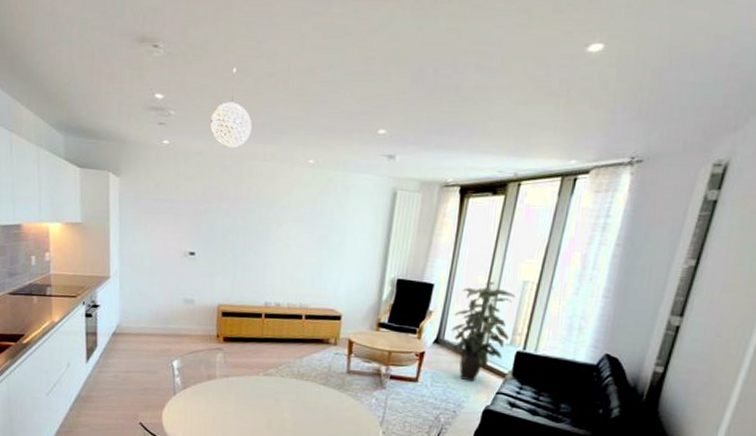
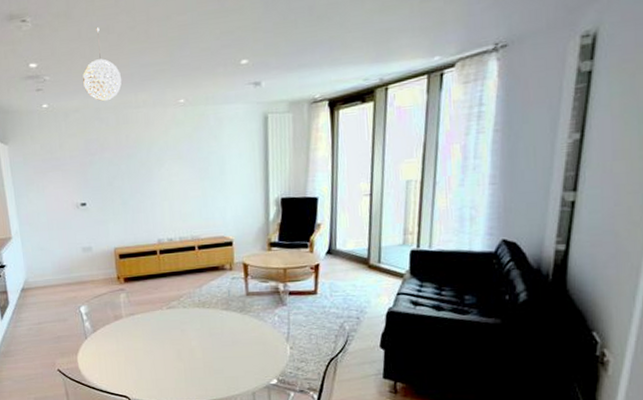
indoor plant: present [451,282,516,382] -> none [341,186,402,287]

